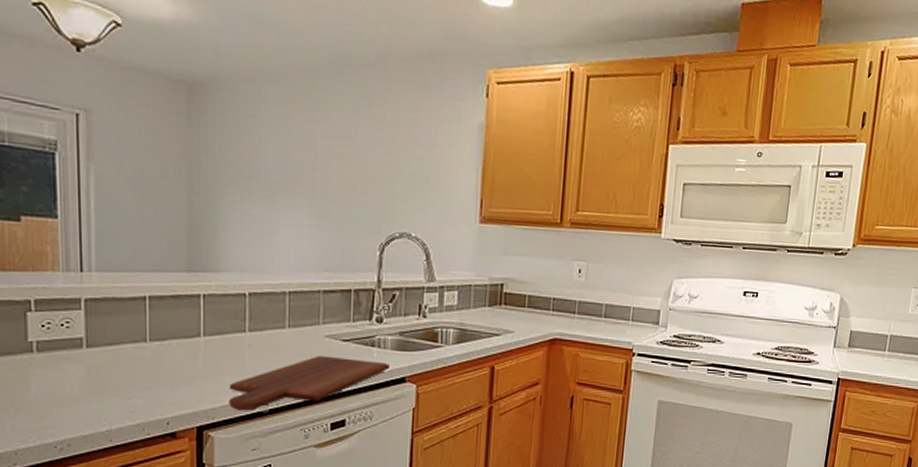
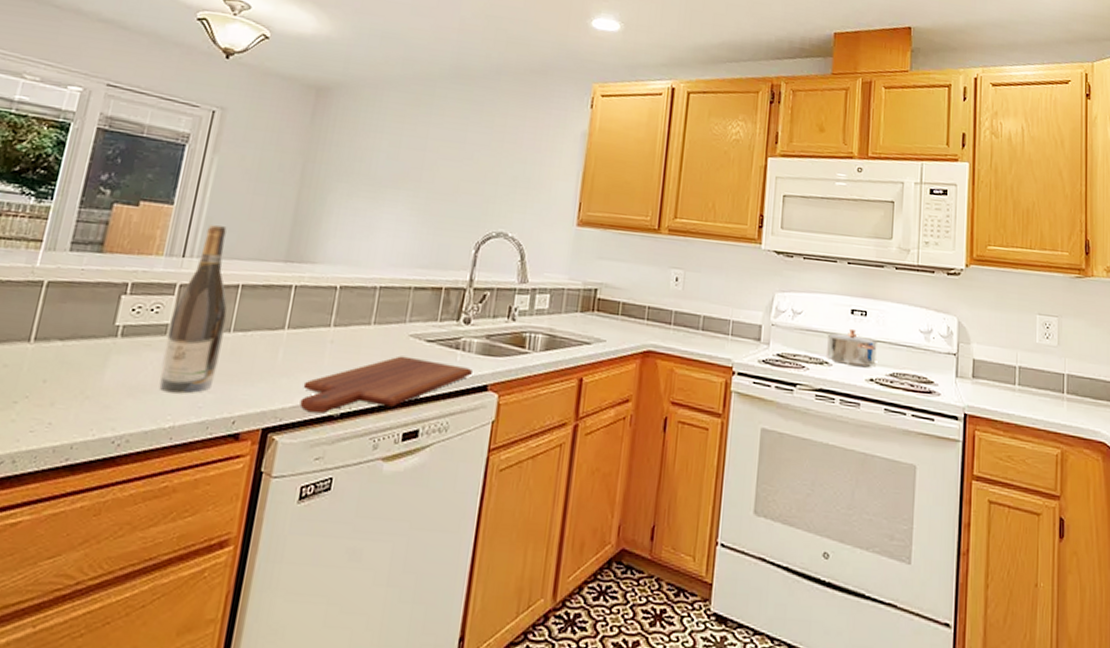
wine bottle: none [84,238,141,401] -> present [158,225,228,394]
cooking pot: none [718,309,767,343] -> present [825,328,879,368]

